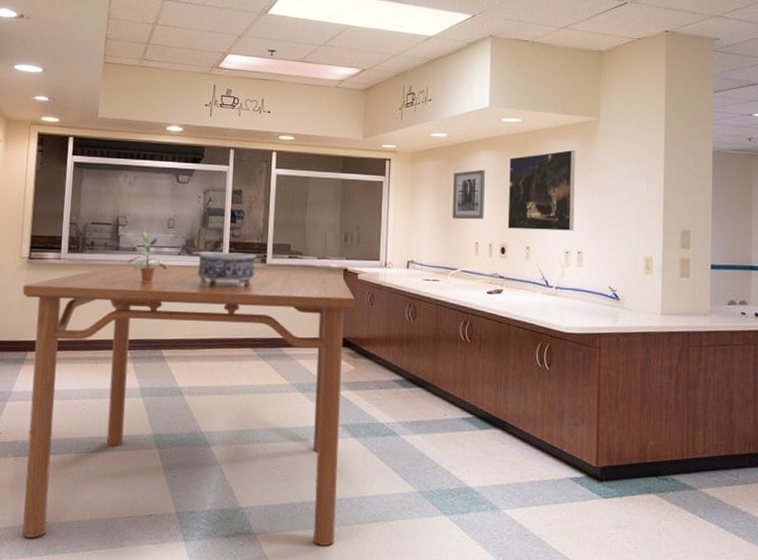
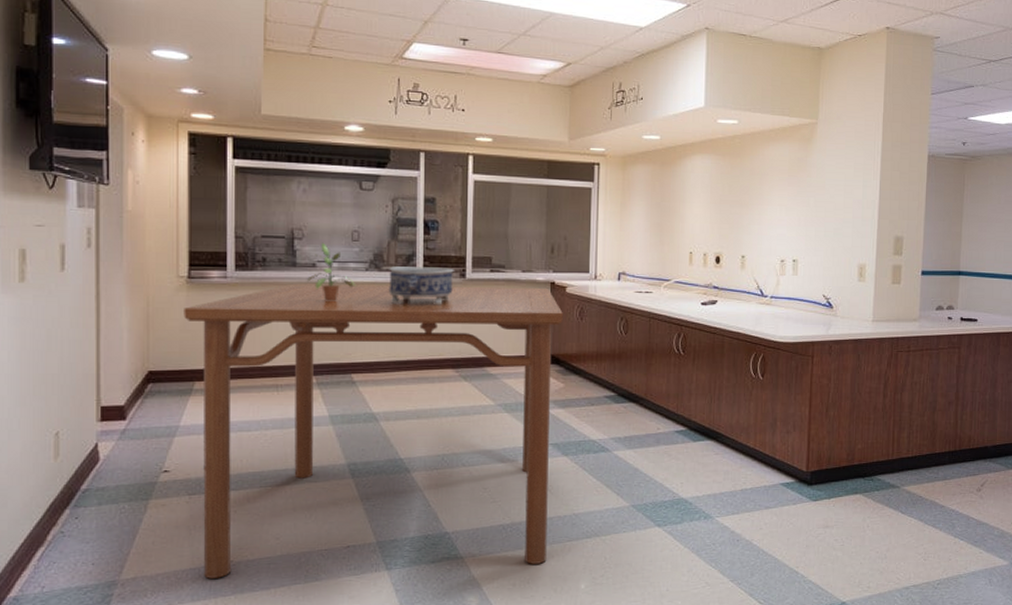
wall art: present [452,169,486,220] -> none [665,174,701,228]
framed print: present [507,149,576,231] -> none [722,153,793,239]

